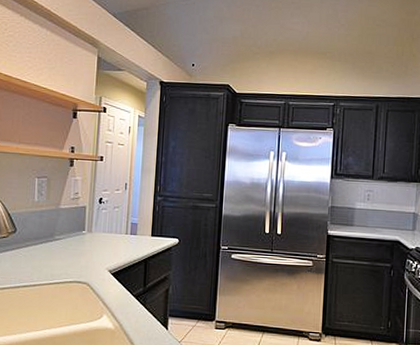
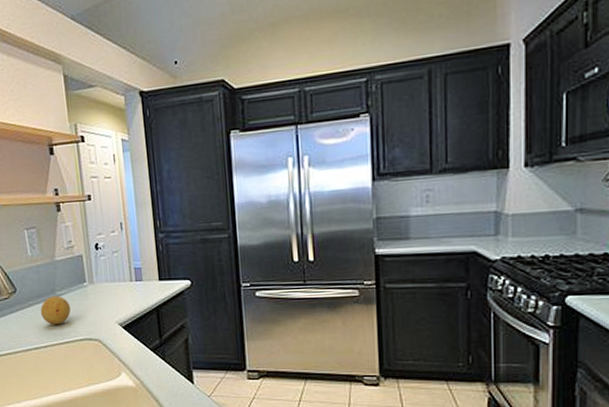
fruit: none [36,239,66,266] -> present [40,295,71,325]

